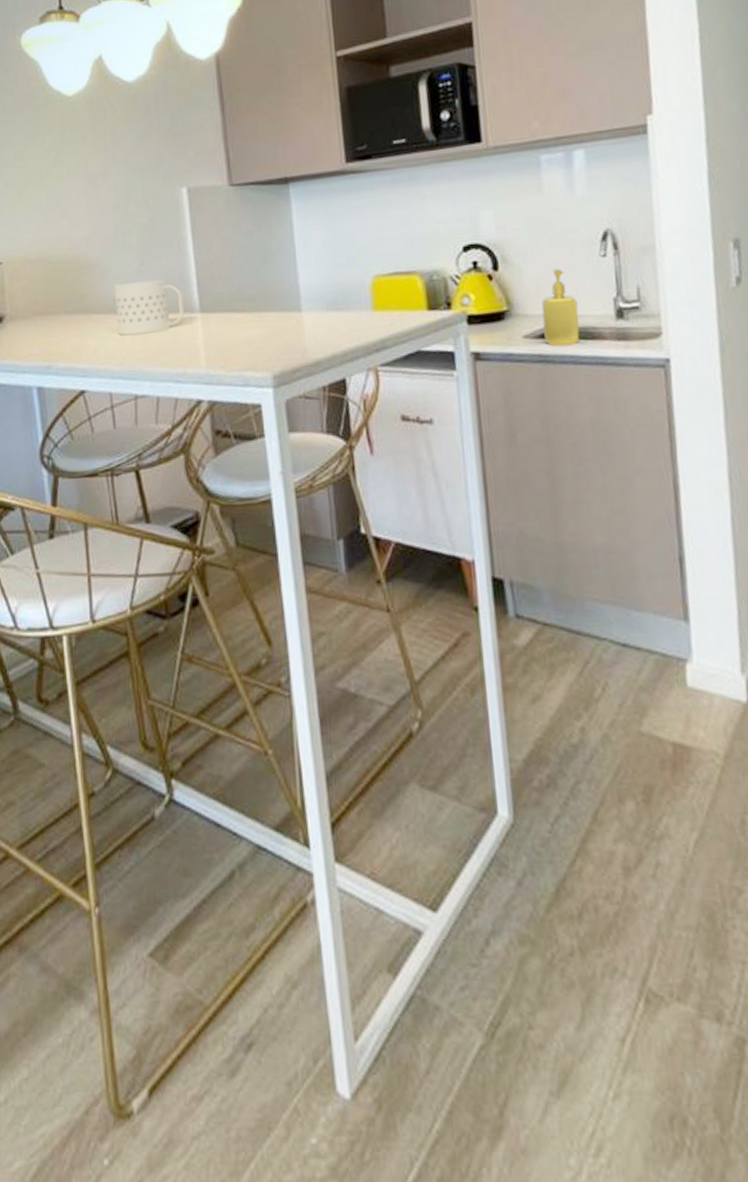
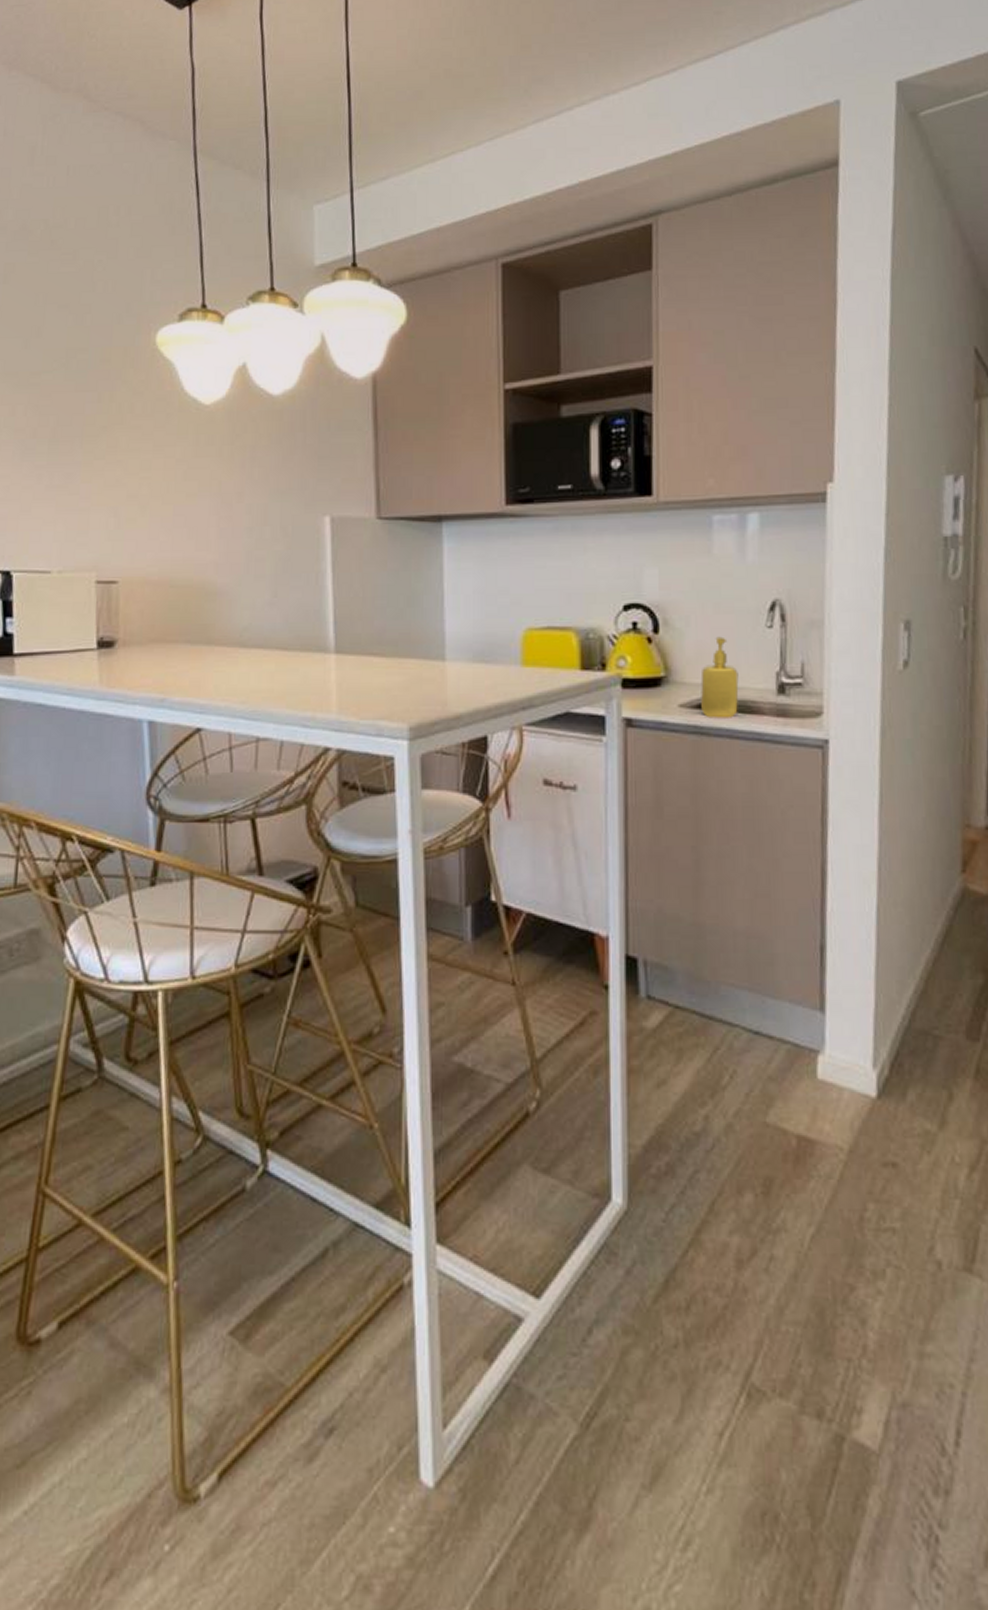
mug: present [112,278,185,337] -> none [240,613,318,673]

